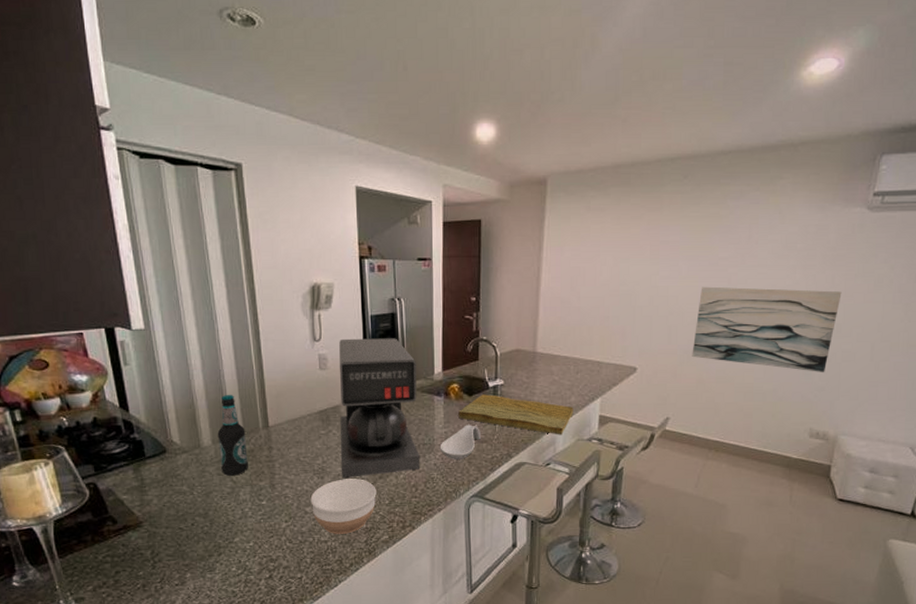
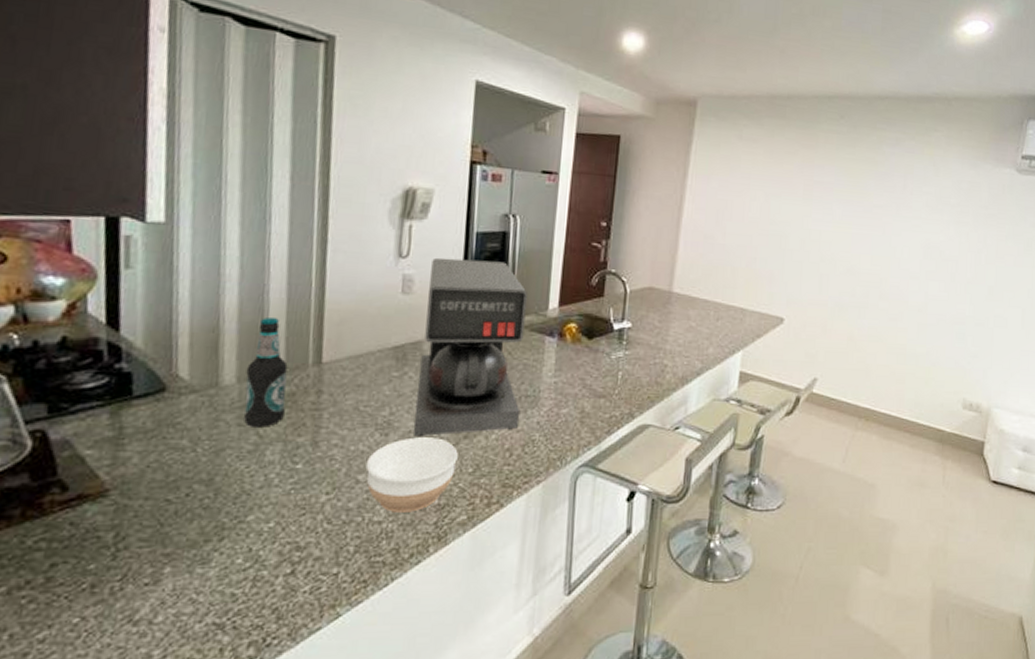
spoon rest: present [439,425,482,460] -> none [546,374,600,418]
cutting board: present [458,394,574,435] -> none [573,338,711,393]
wall art: present [692,286,842,373] -> none [843,234,994,338]

